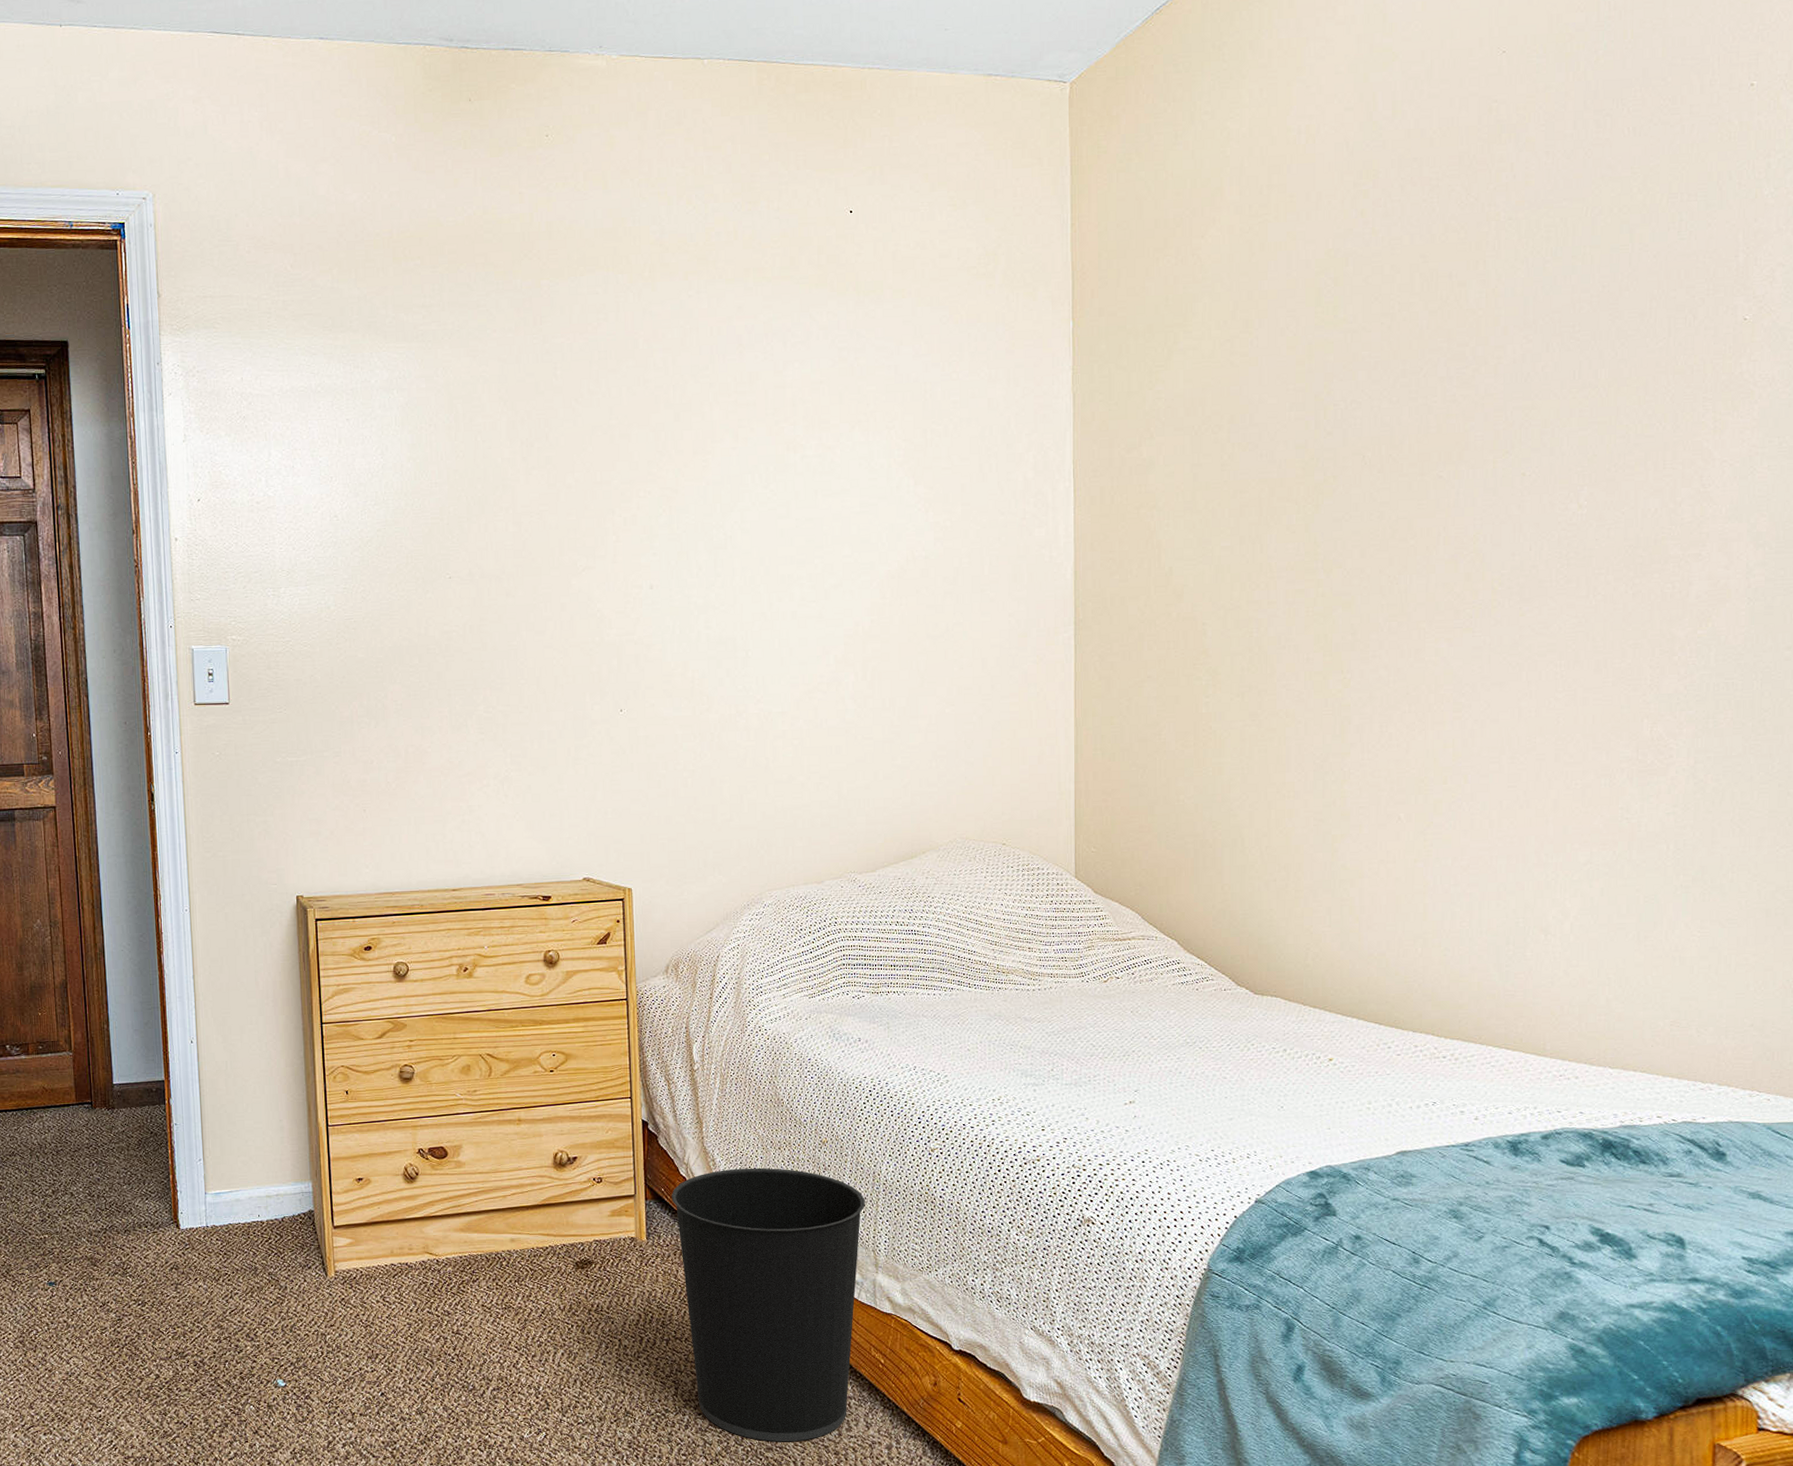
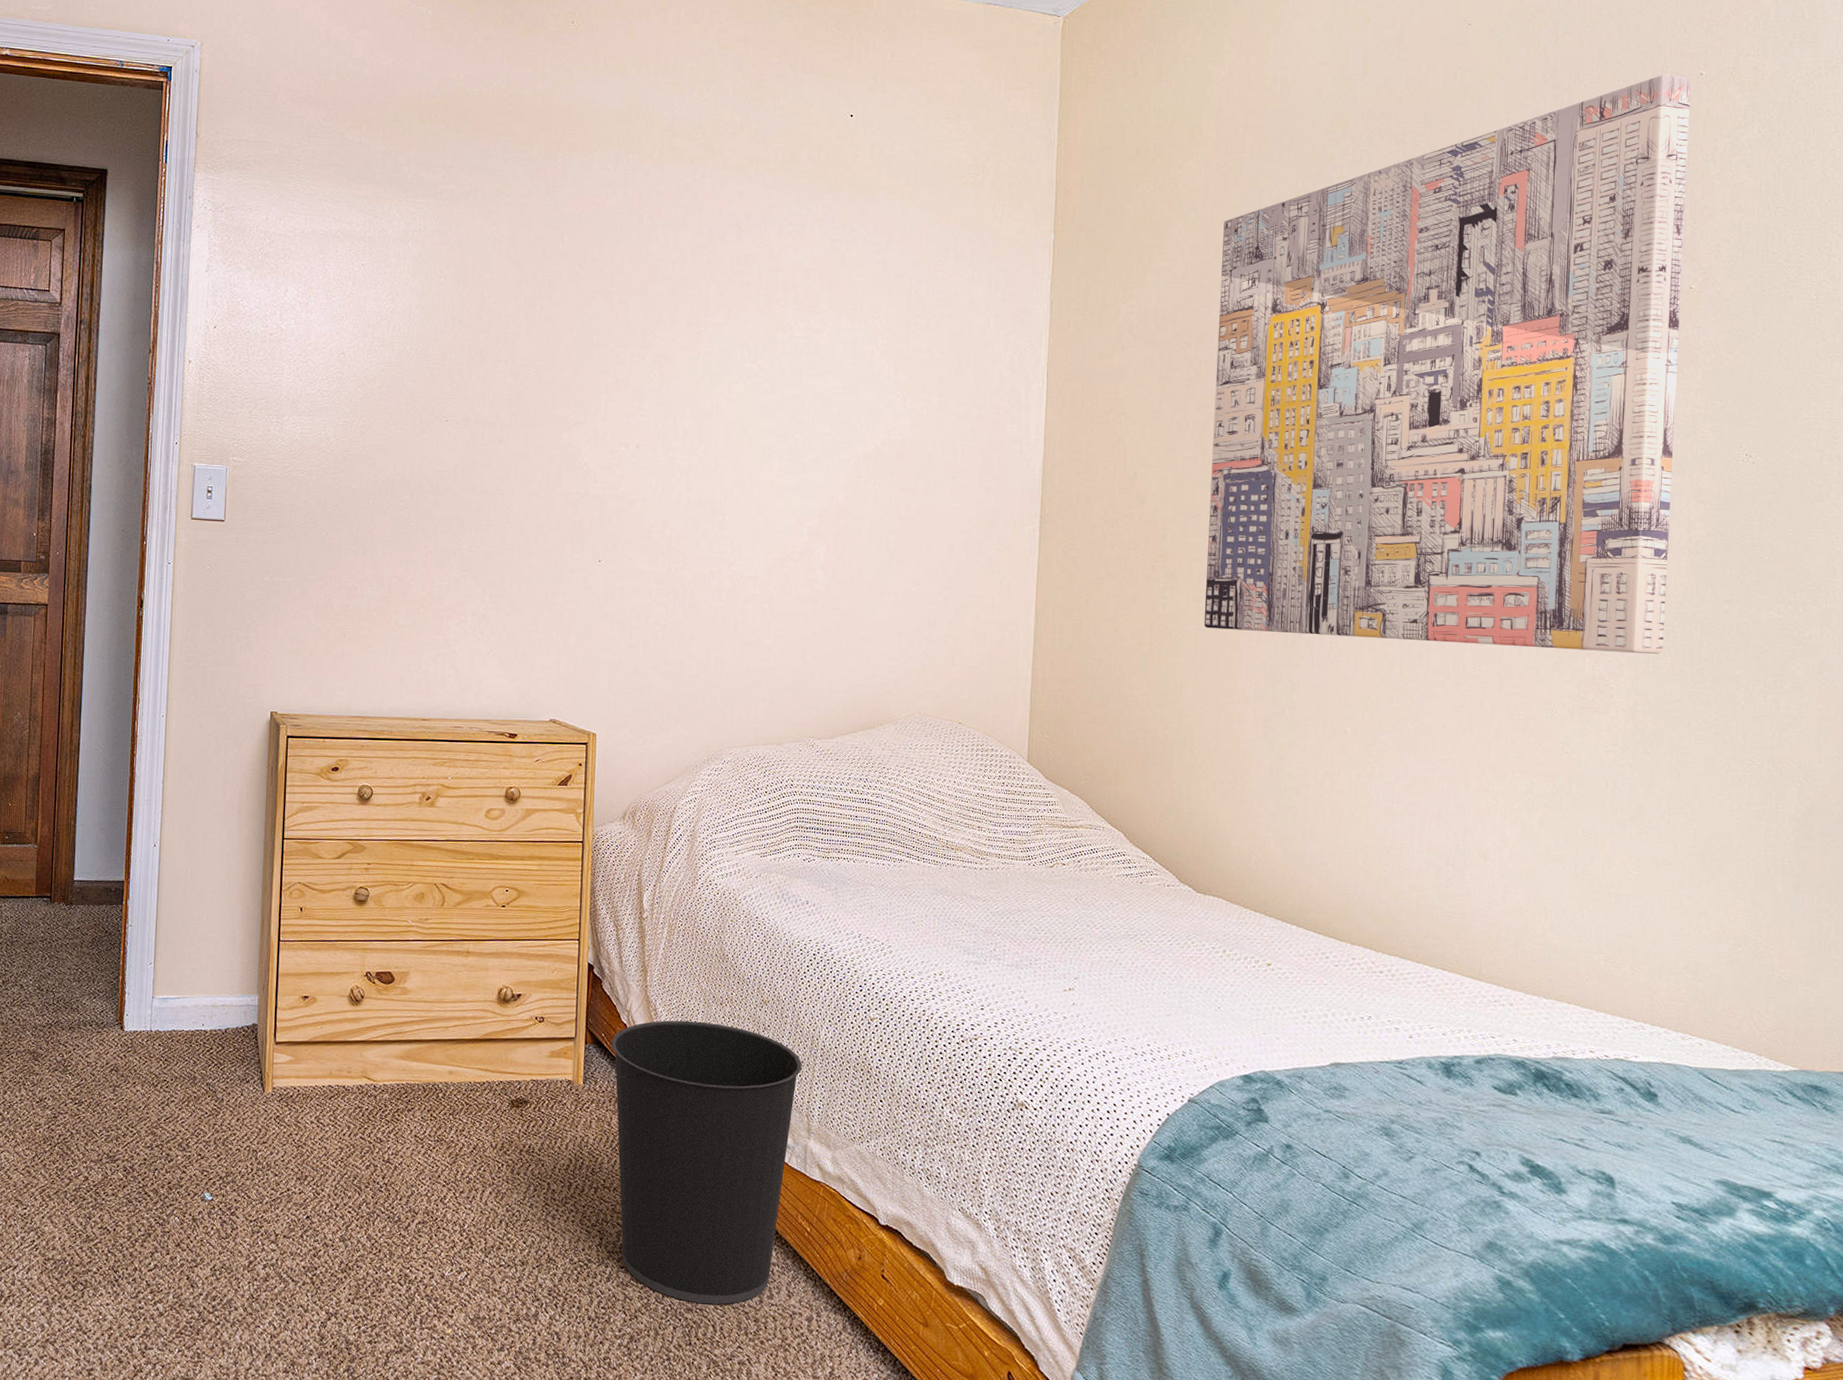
wall art: none [1249,88,1742,724] -> present [1203,74,1692,654]

